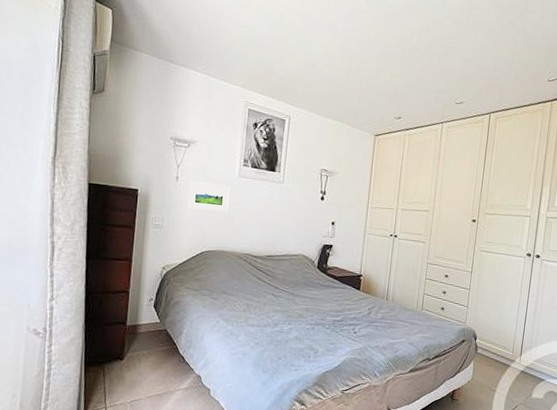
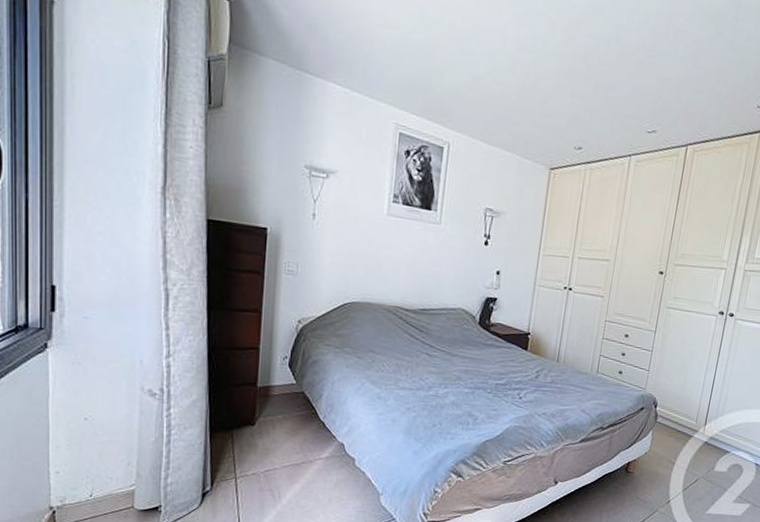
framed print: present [187,181,230,212] -> none [326,220,377,257]

